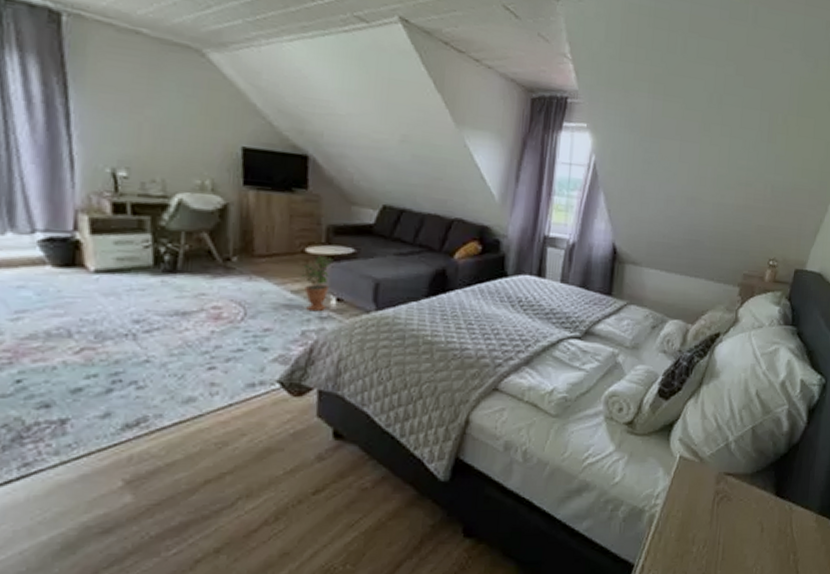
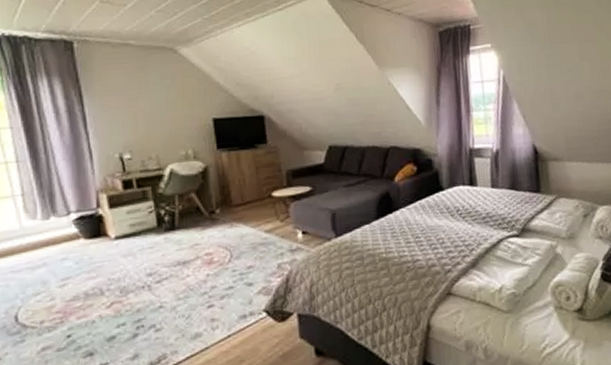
potted plant: present [302,255,334,312] -> none [272,196,296,246]

